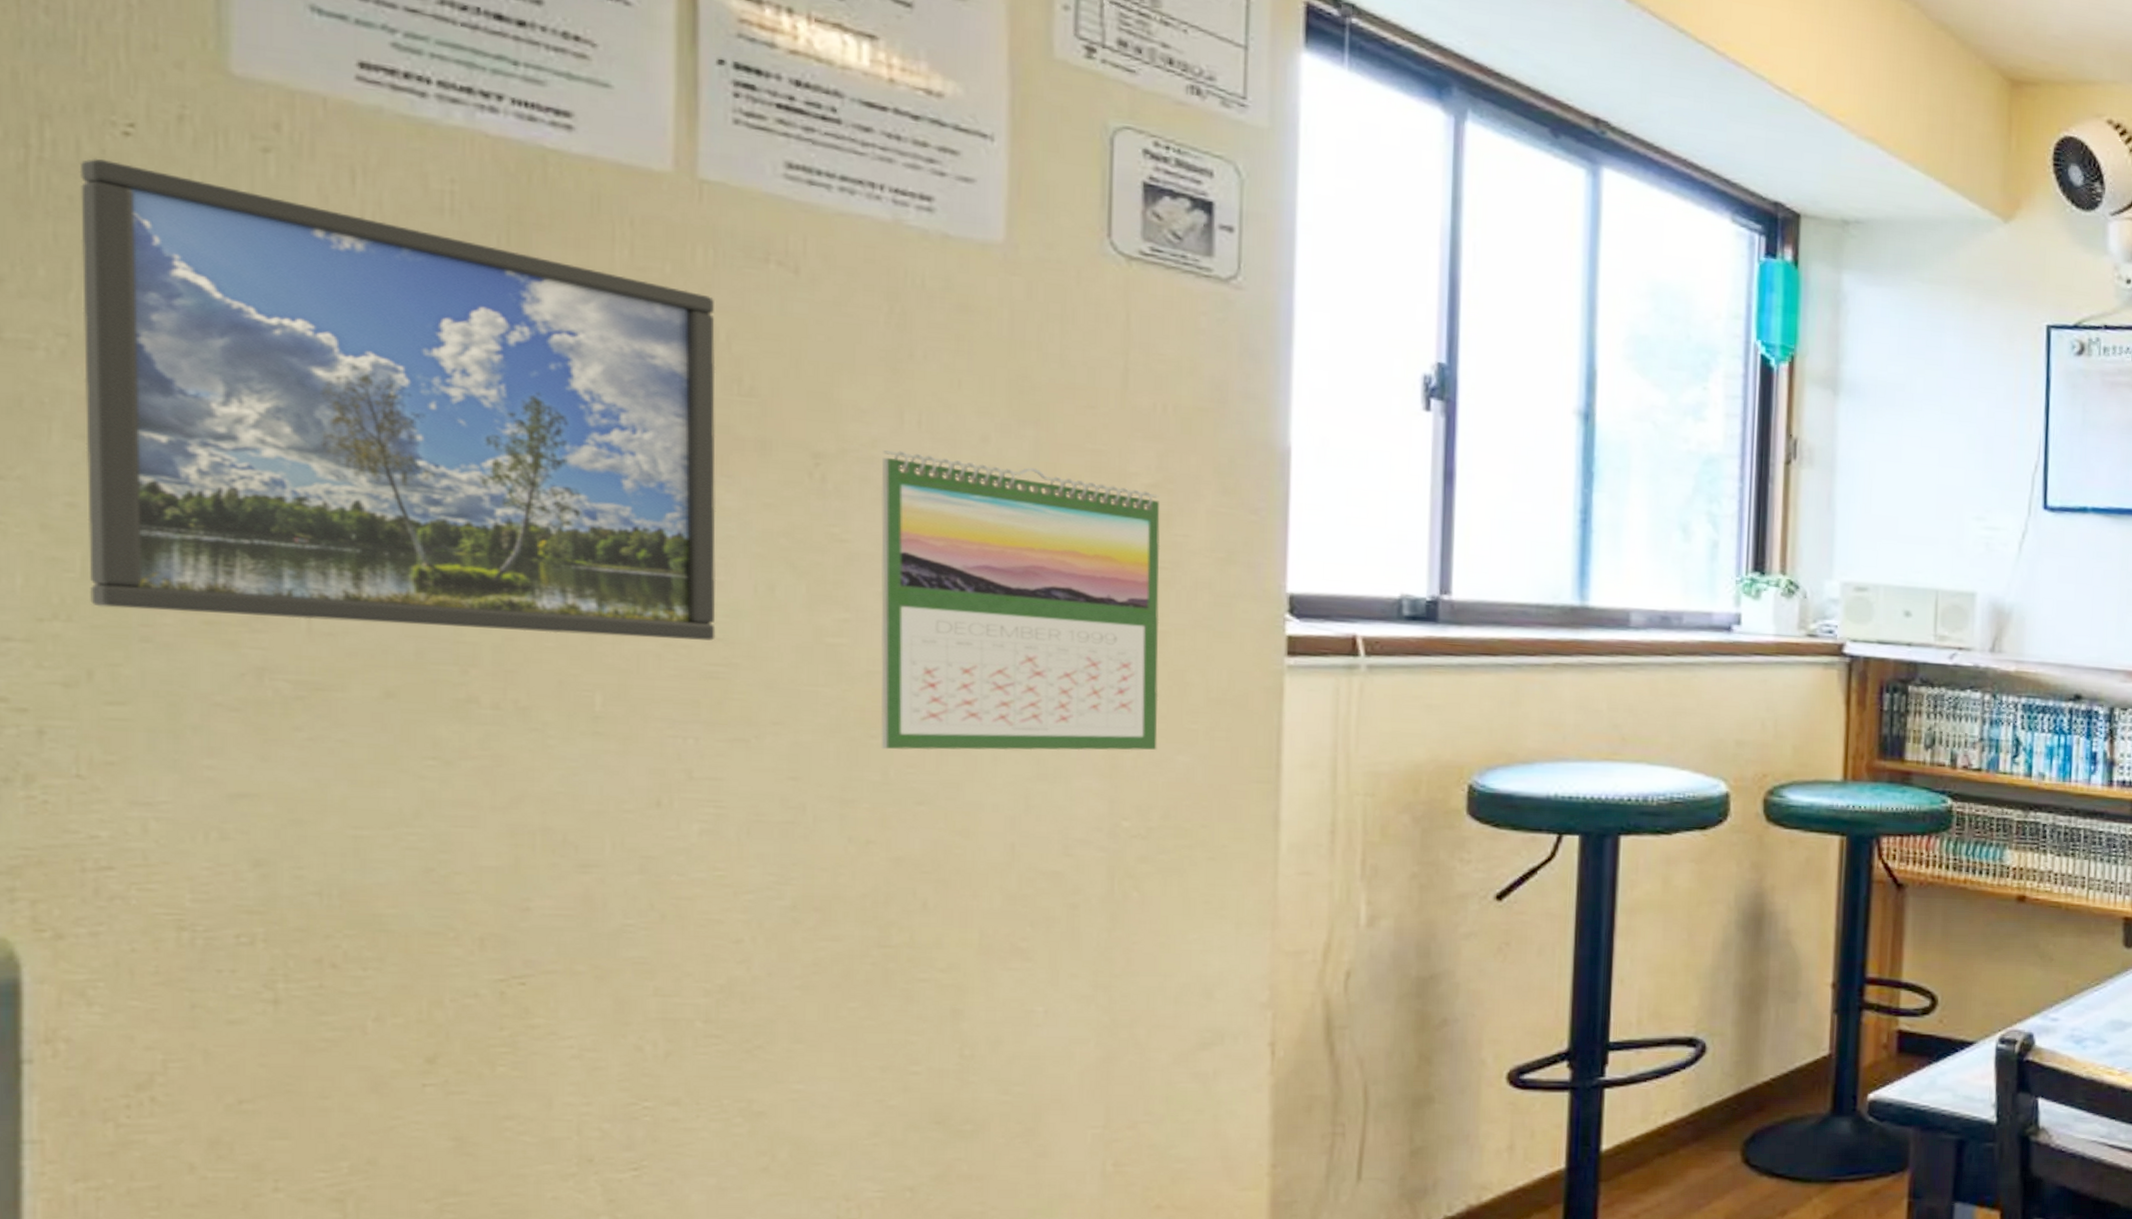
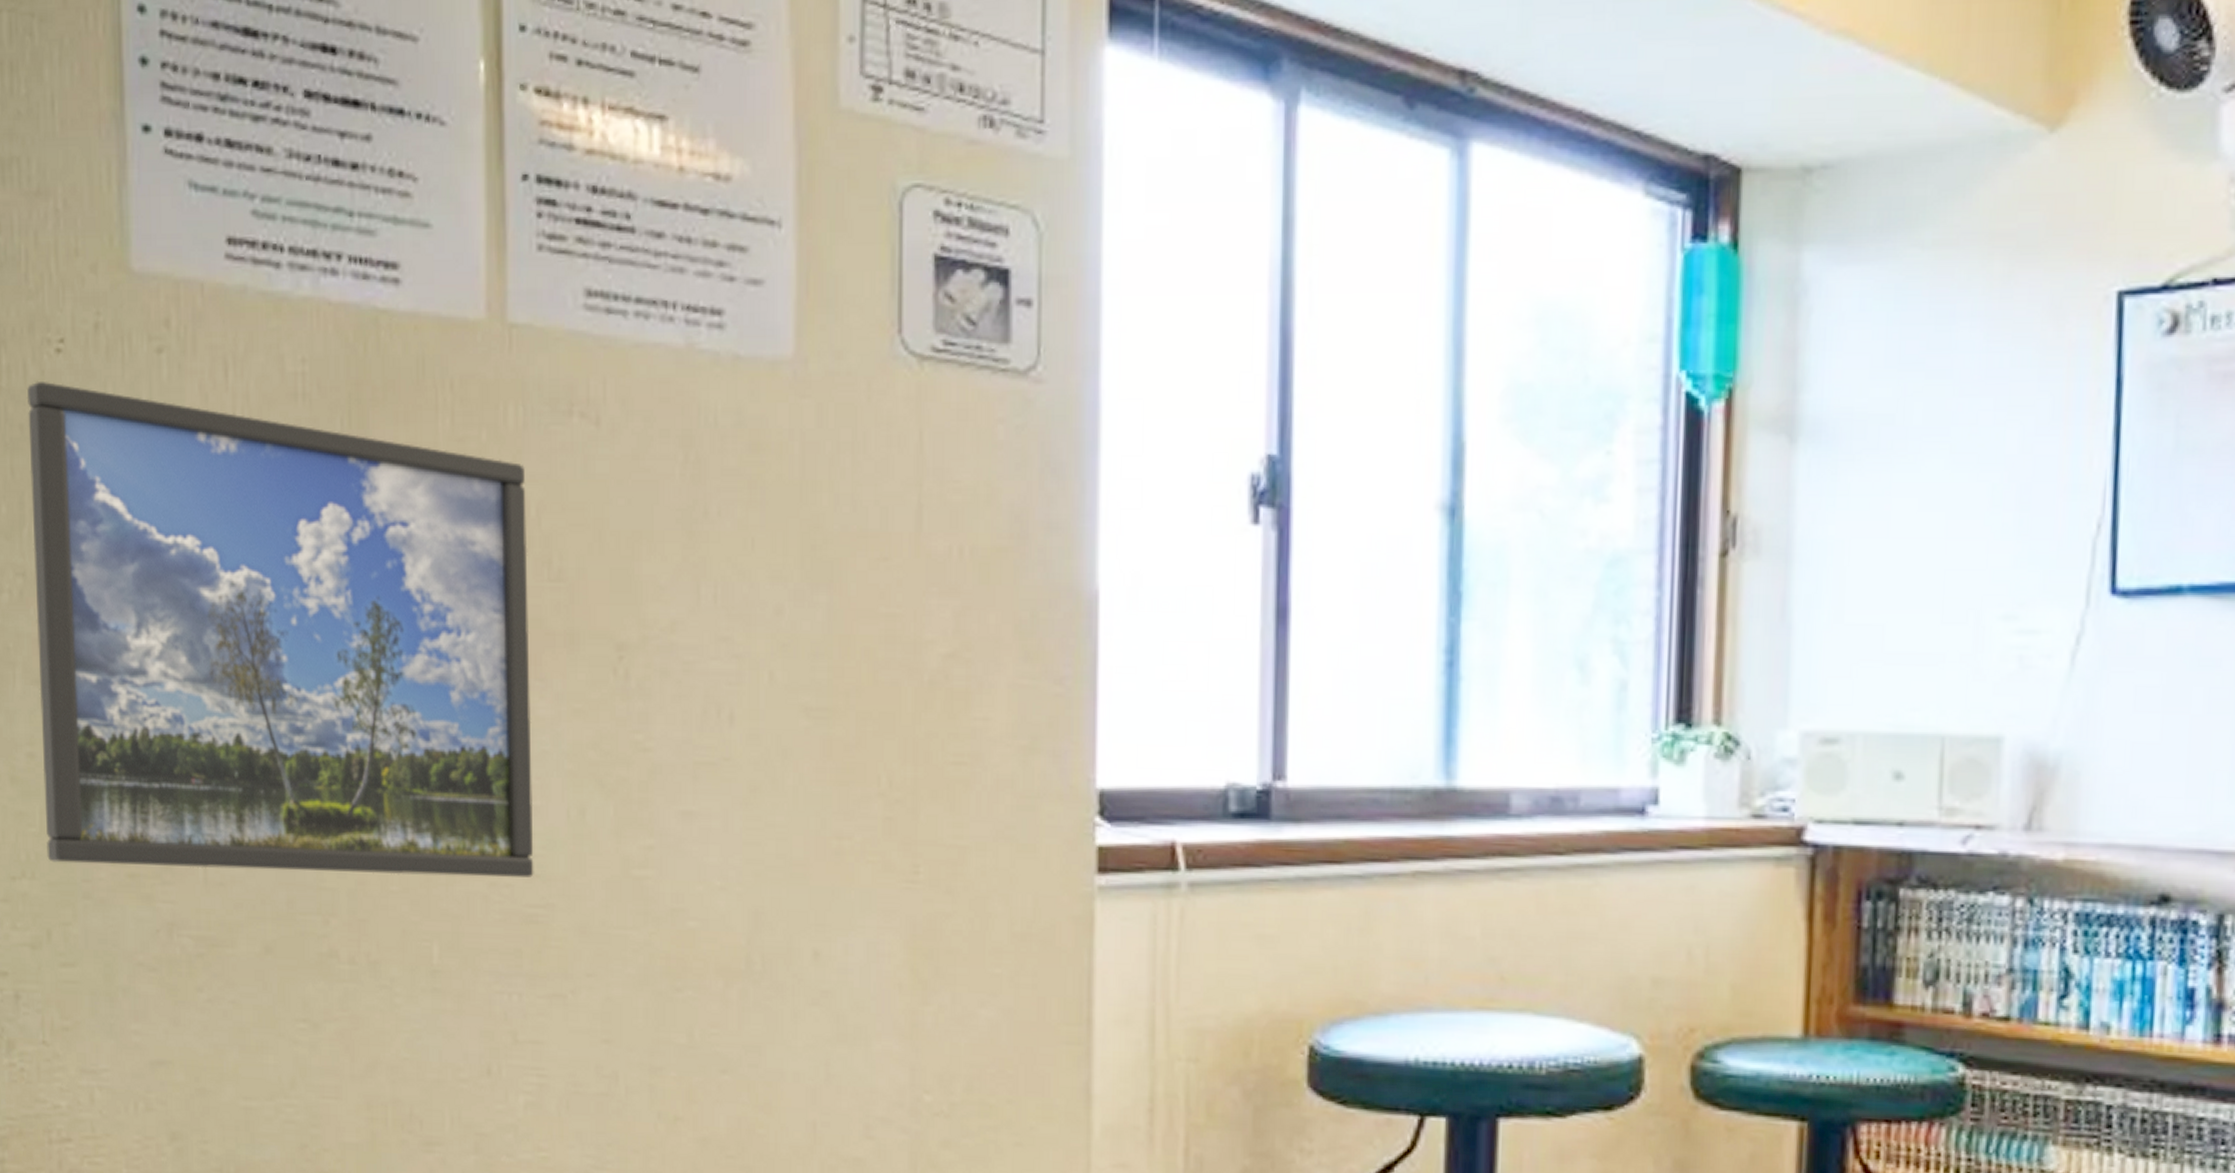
calendar: present [880,450,1160,751] -> none [680,633,960,1006]

